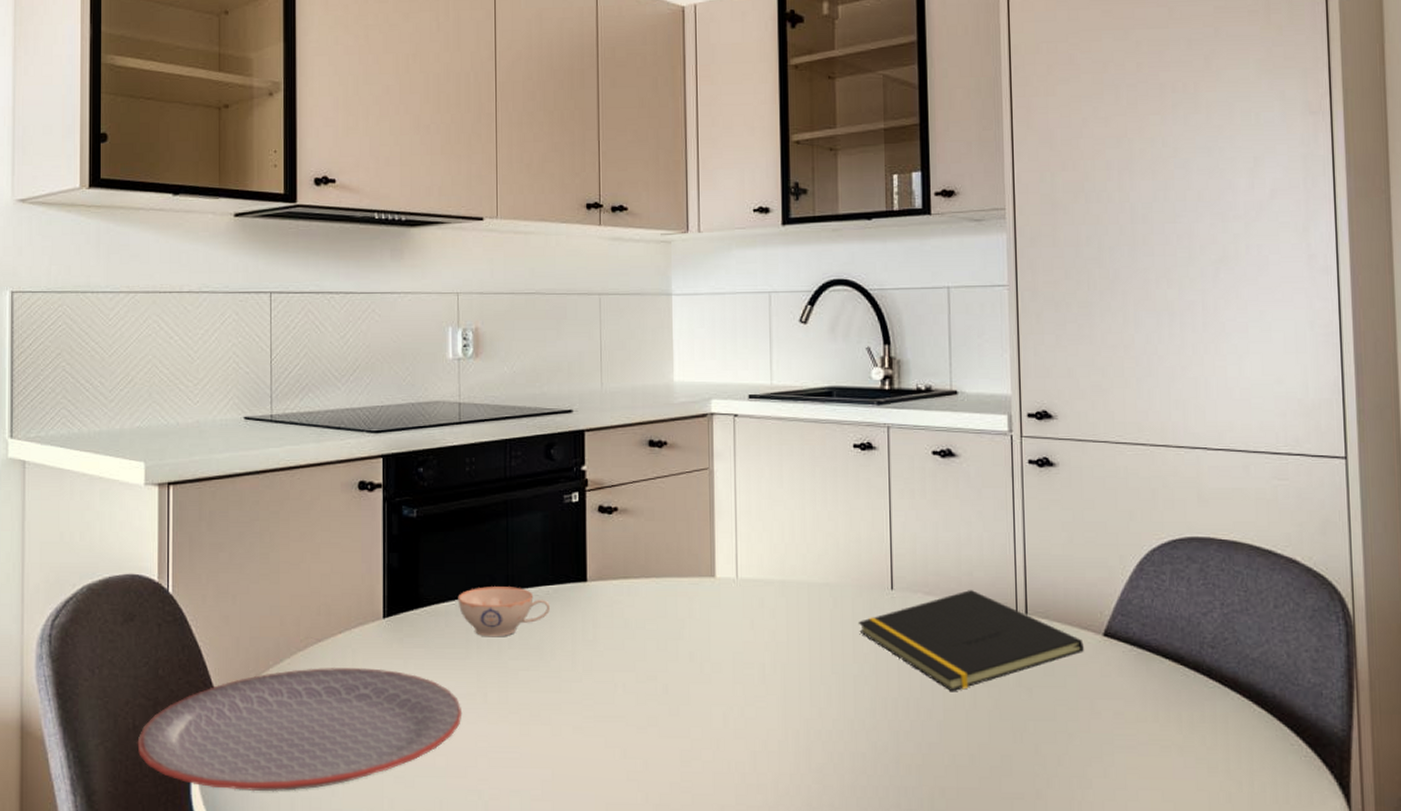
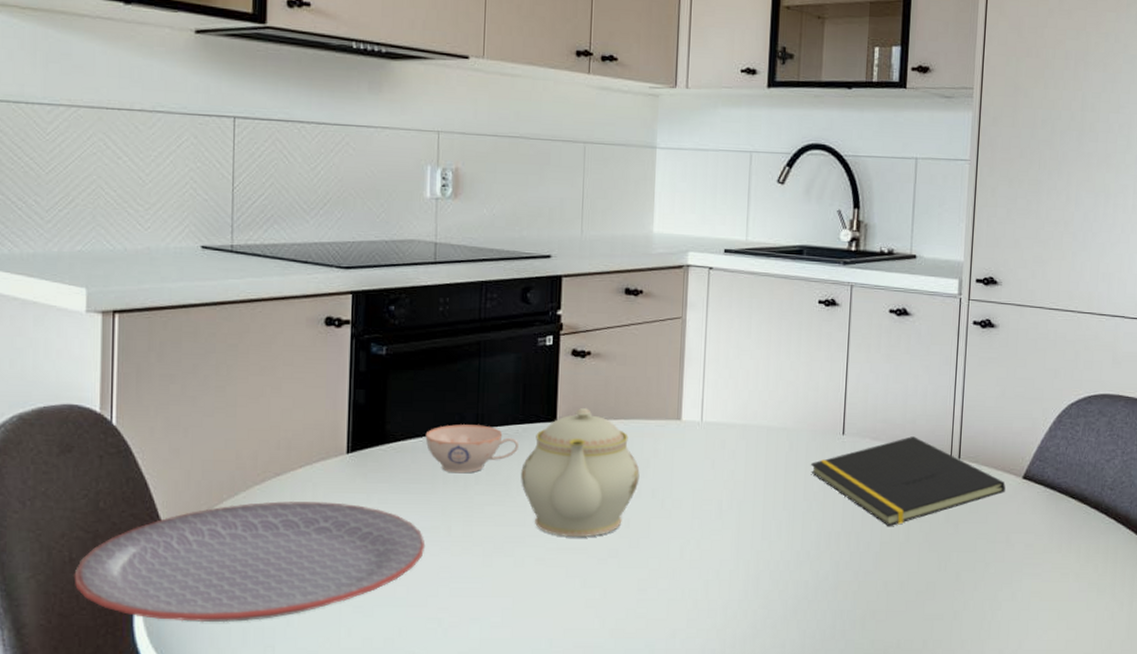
teapot: none [554,567,675,704] -> present [521,408,640,537]

